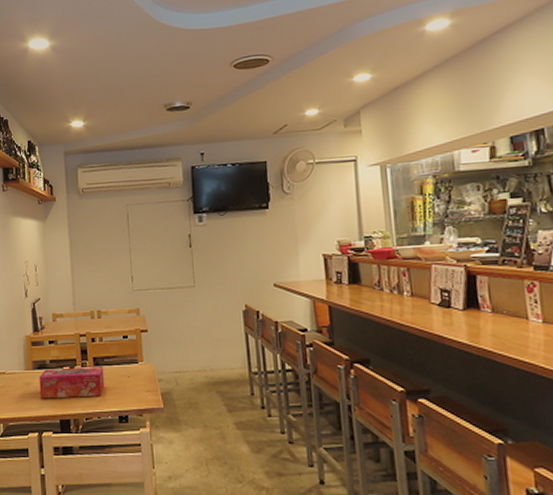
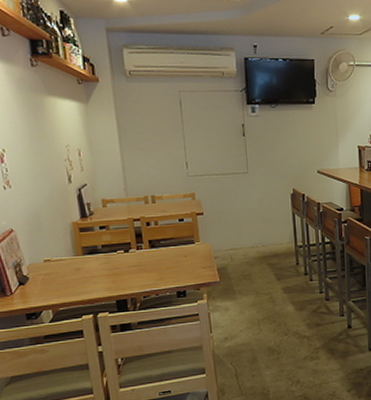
tissue box: present [39,365,105,399] -> none [90,247,162,283]

